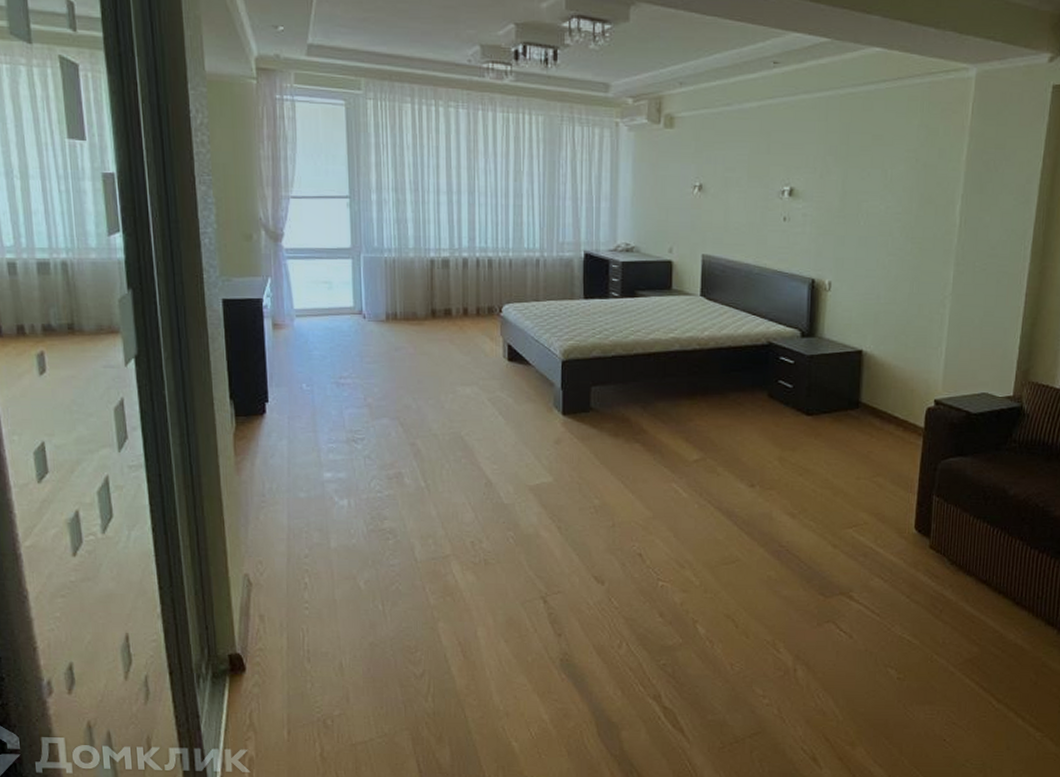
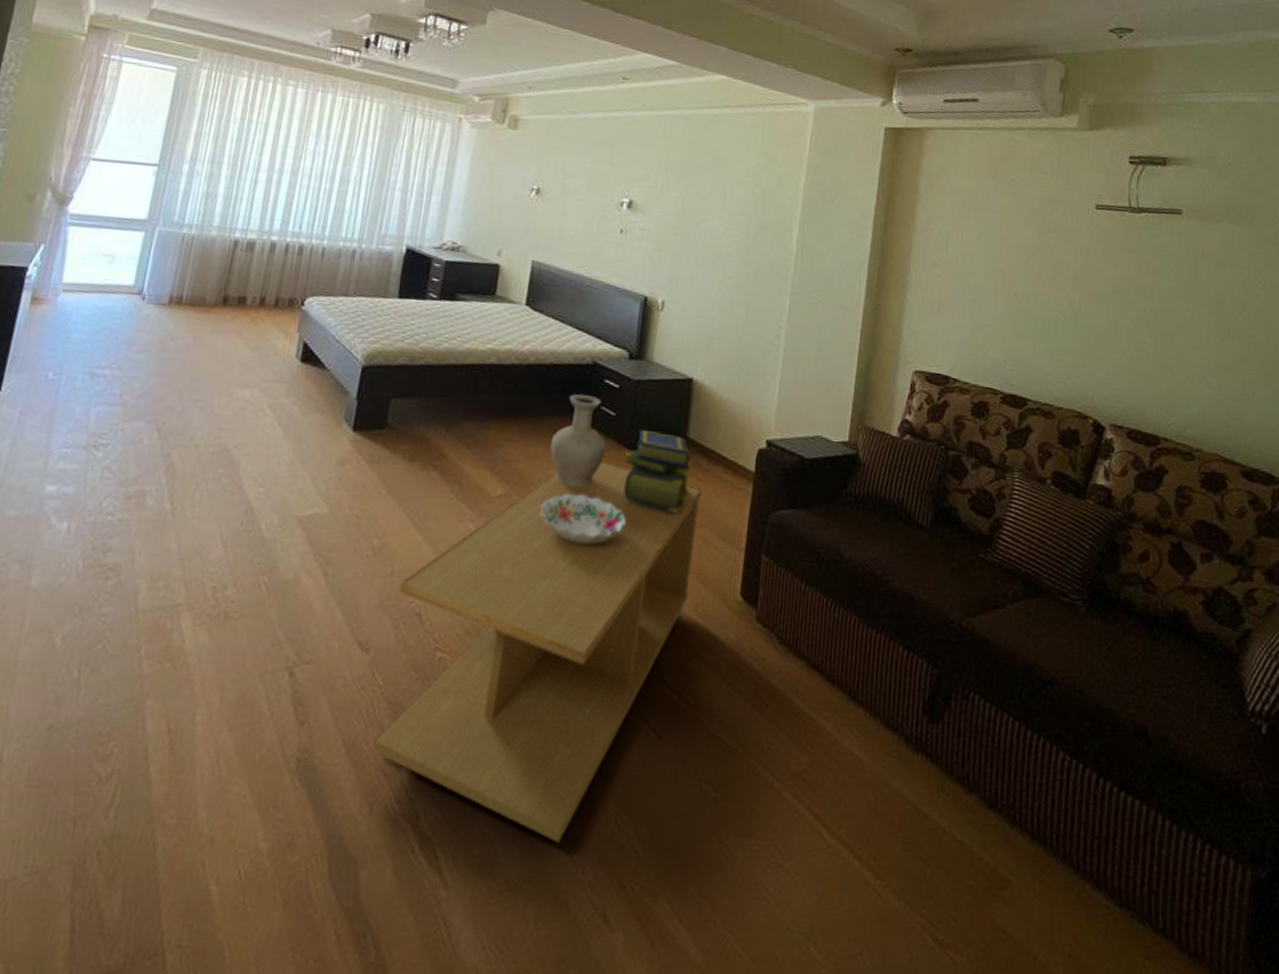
coffee table: none [618,427,875,711] -> present [373,461,701,843]
decorative bowl: none [733,455,810,495] -> present [540,494,627,545]
vase: none [736,371,787,450] -> present [550,393,607,488]
stack of books: none [803,397,866,466] -> present [623,429,692,514]

